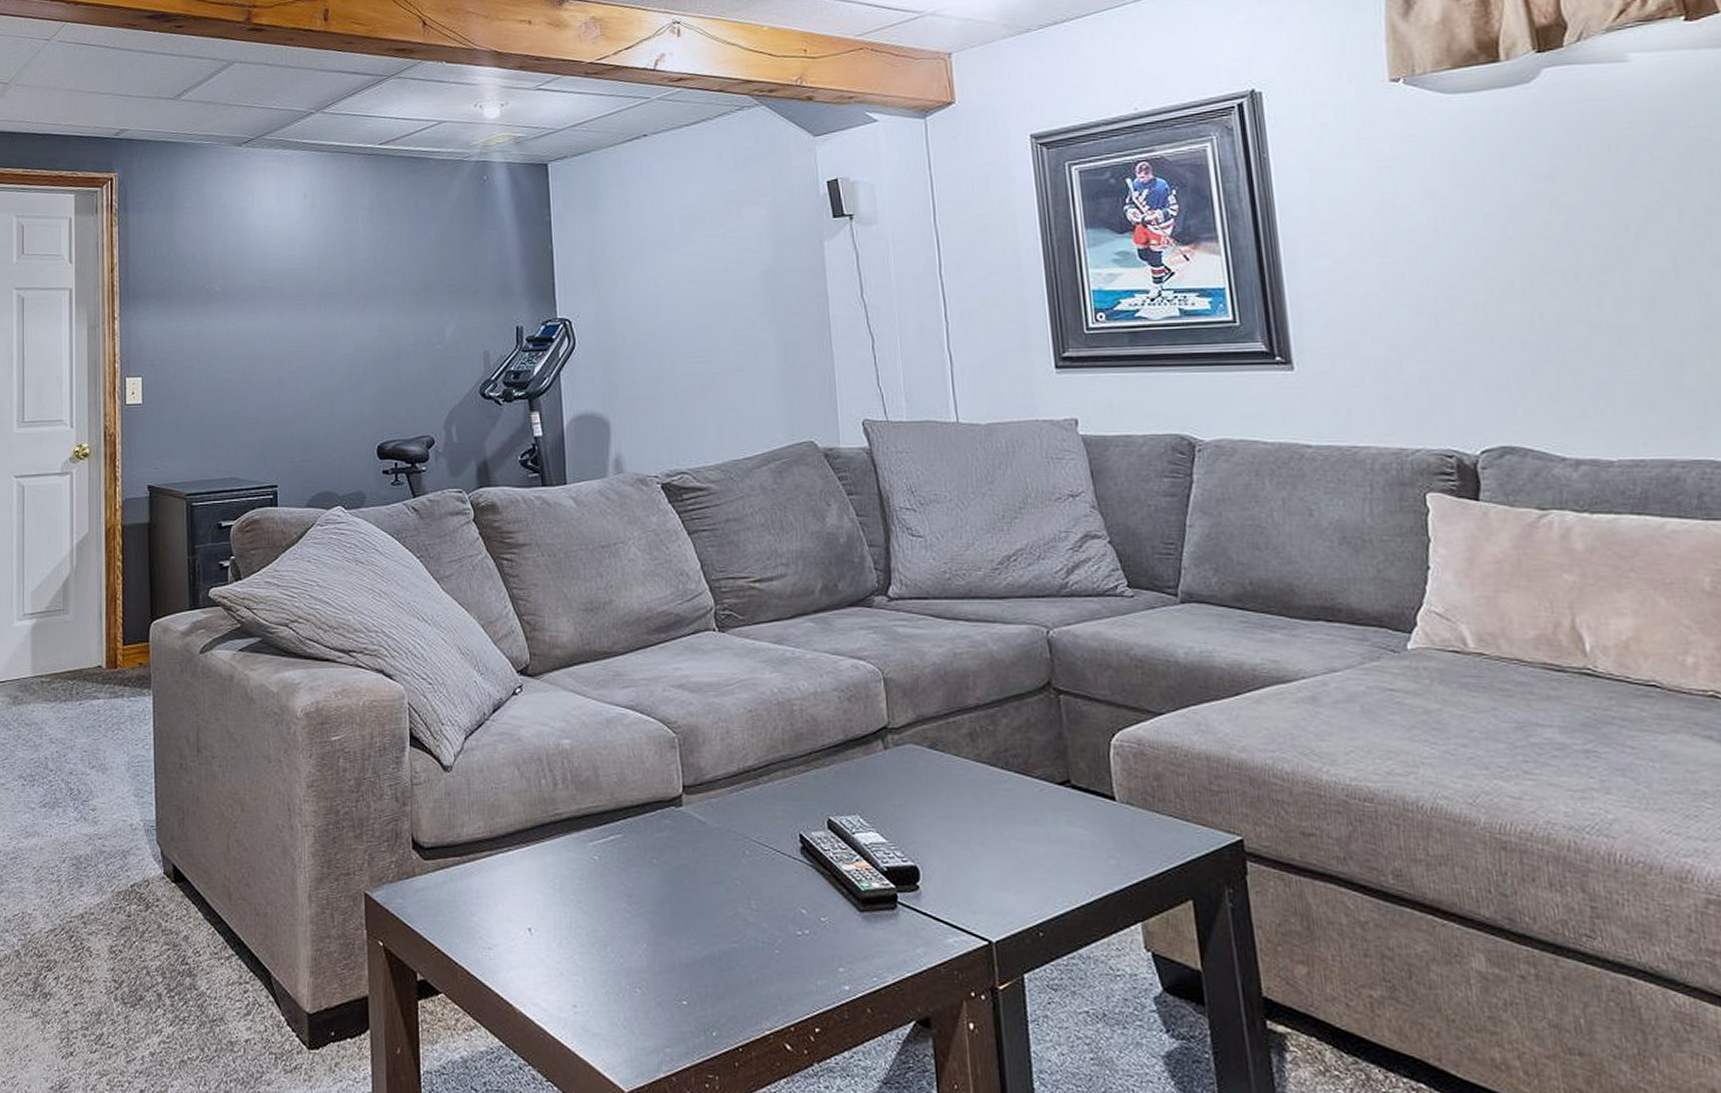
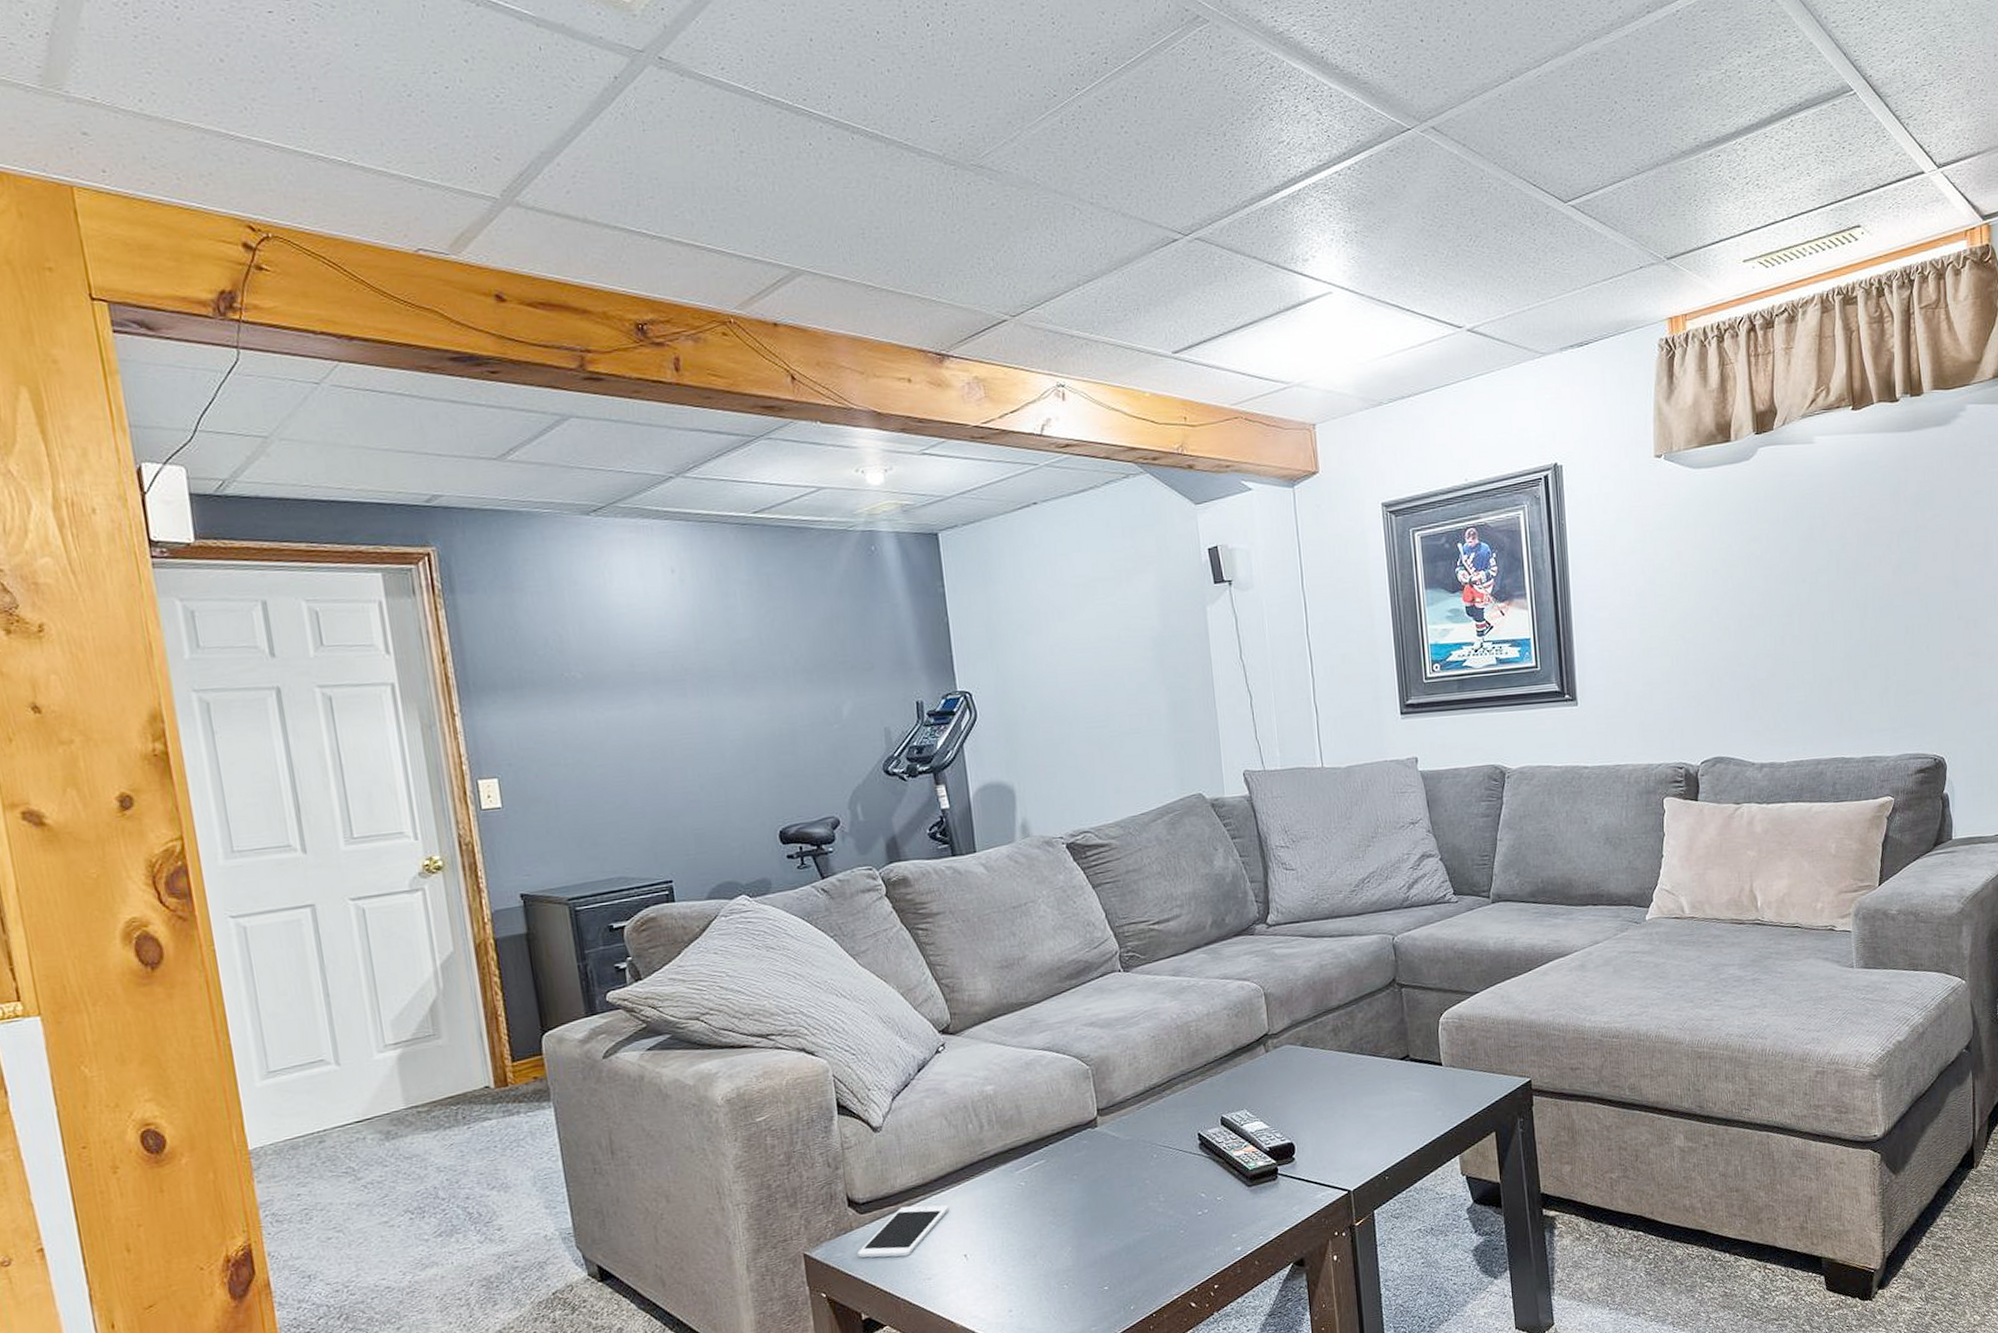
cell phone: none [418,859,516,917] -> present [857,1204,949,1258]

